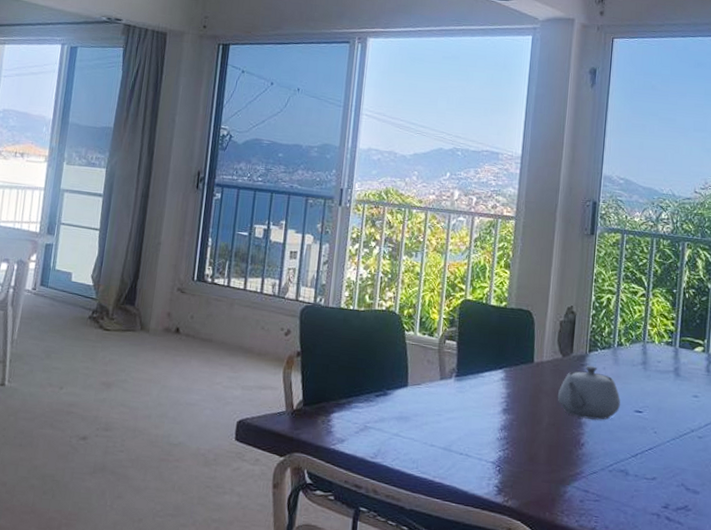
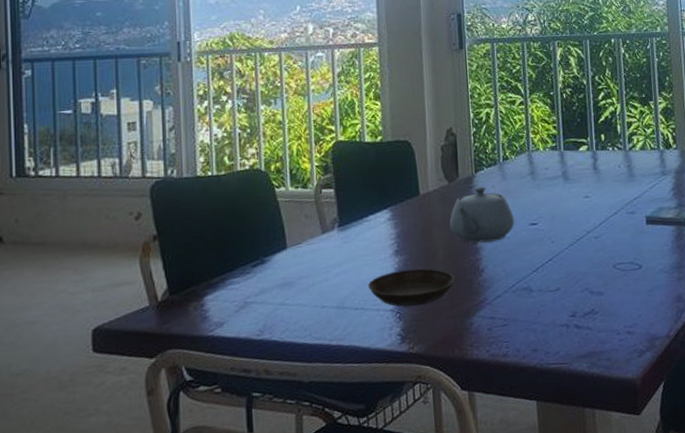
saucer: none [475,427,556,464] -> present [368,268,455,307]

